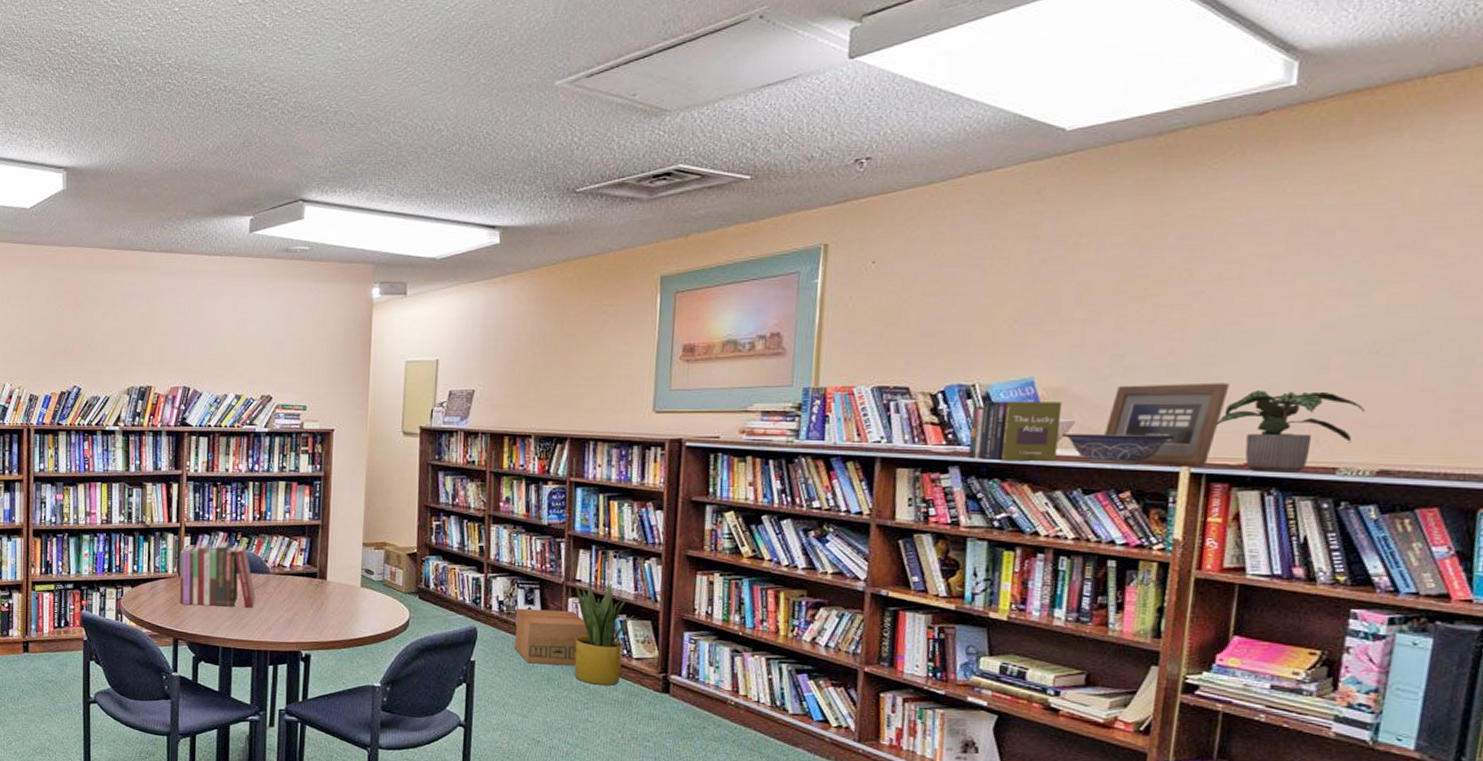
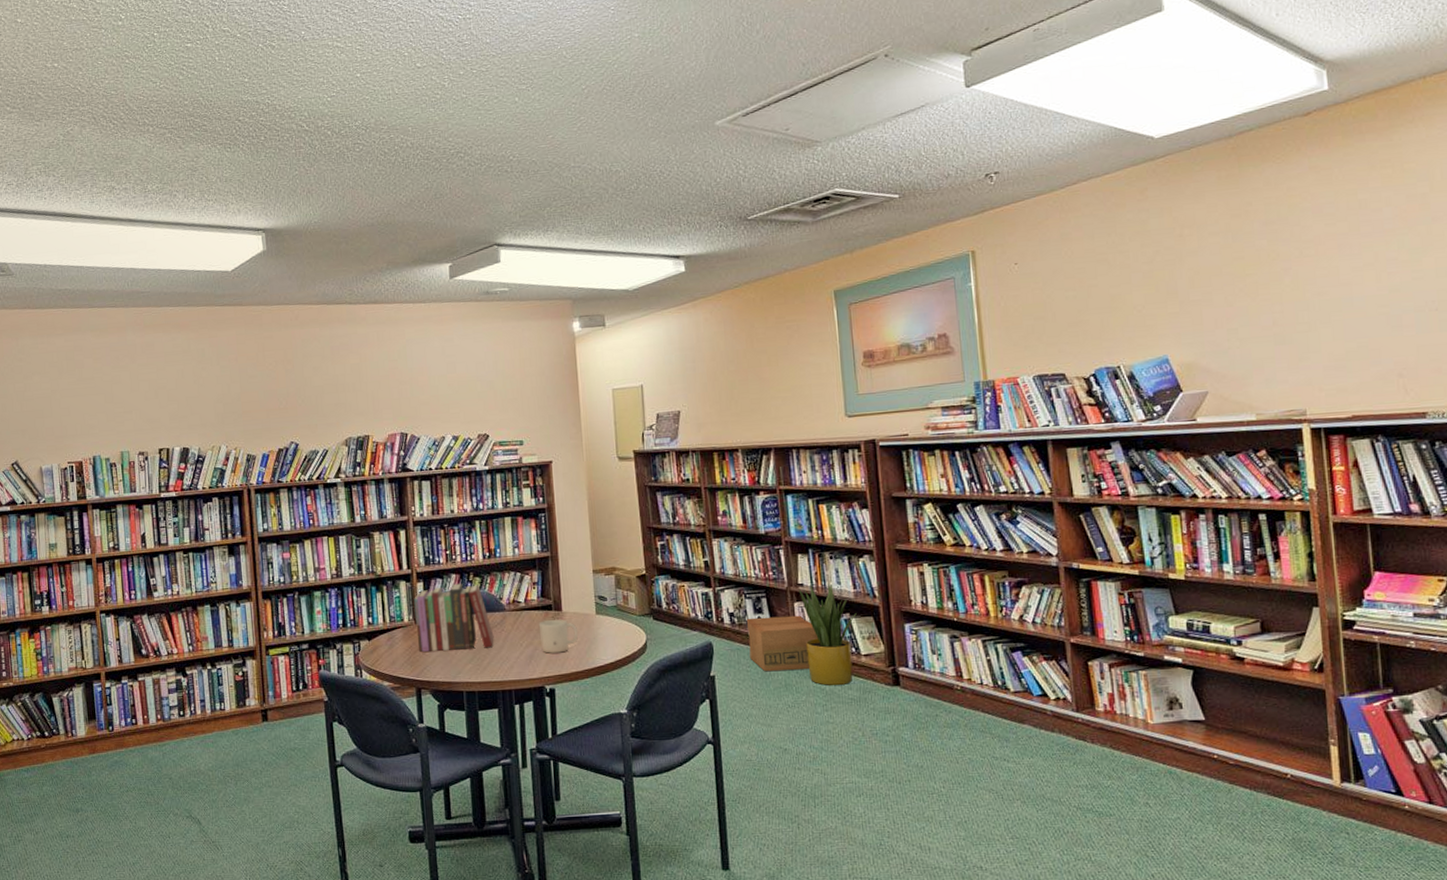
mug: none [301,587,340,621] -> present [538,620,578,653]
books: present [968,401,1062,462] -> none [1121,375,1199,434]
decorative bowl: present [1062,434,1176,466] -> none [1200,396,1293,429]
picture frame: present [1104,382,1230,467] -> none [1234,346,1328,425]
potted plant: present [1215,390,1365,473] -> none [1322,346,1437,422]

